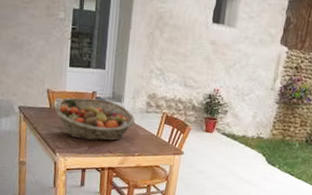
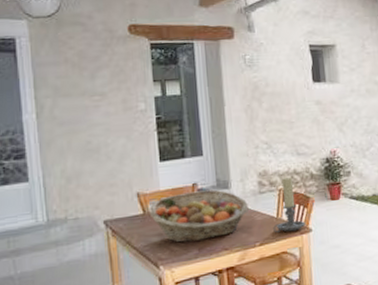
candle holder: none [152,103,179,151] -> present [273,177,305,233]

